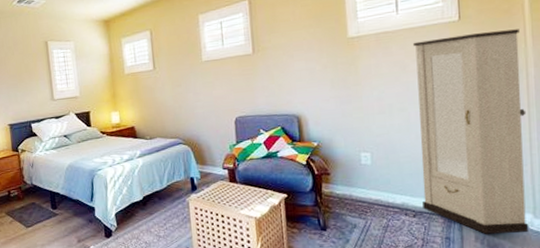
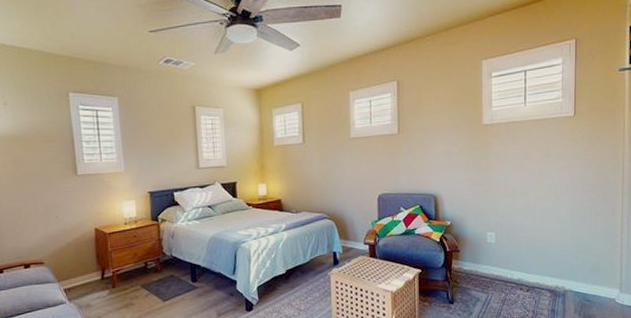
cabinet: present [412,29,528,234] -> none [535,127,621,307]

